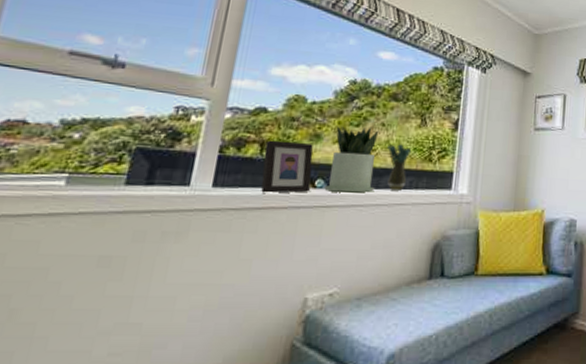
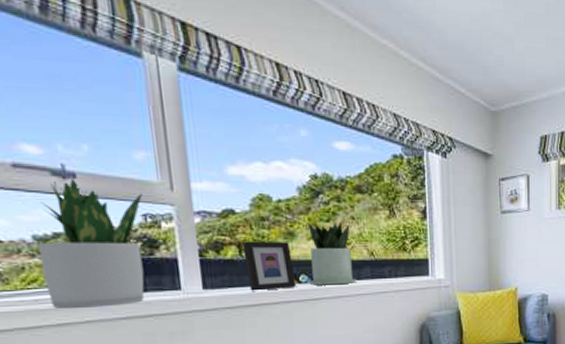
planter: none [51,68,182,199] -> present [38,179,145,310]
vase: present [386,141,411,191] -> none [360,233,386,280]

